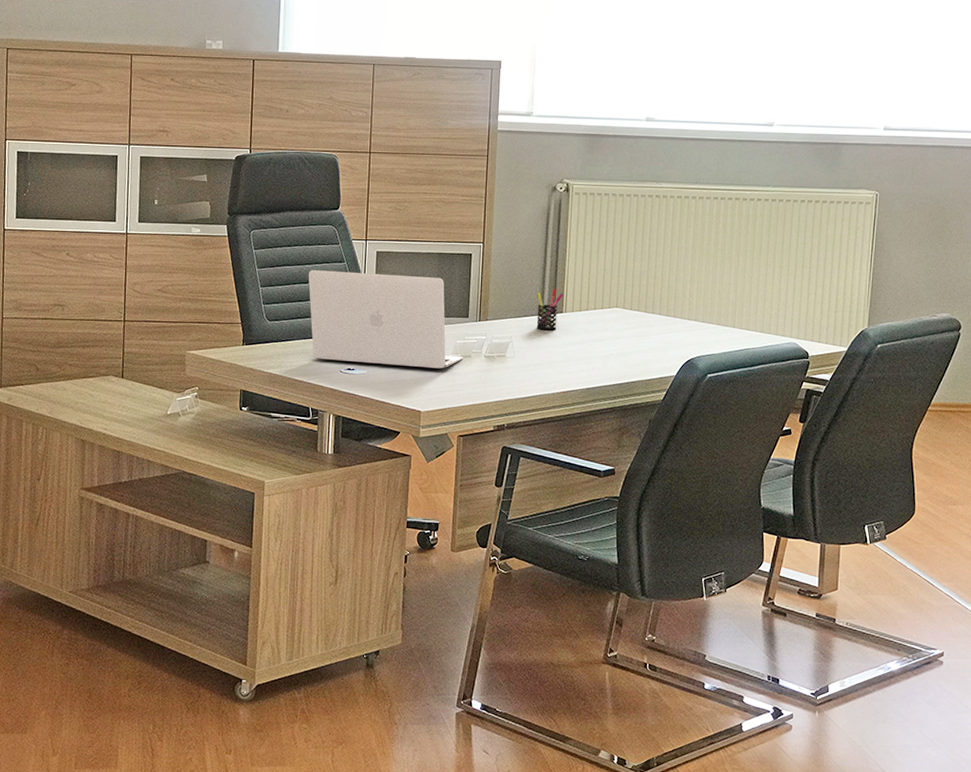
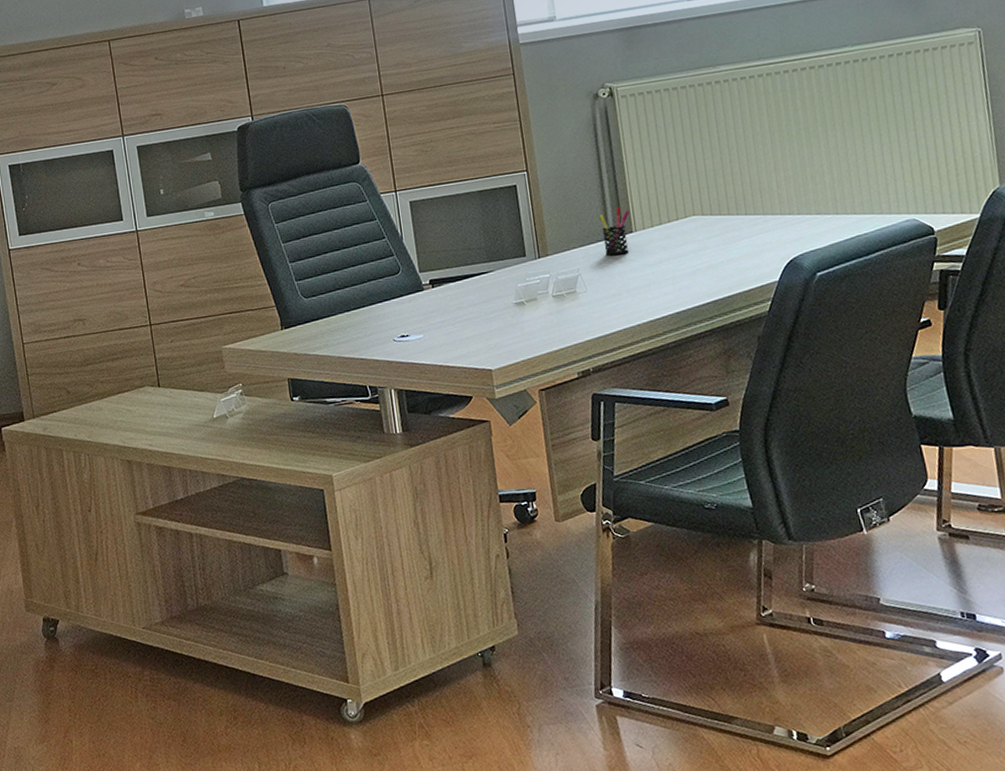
laptop: present [308,270,464,369] -> none [338,218,529,331]

